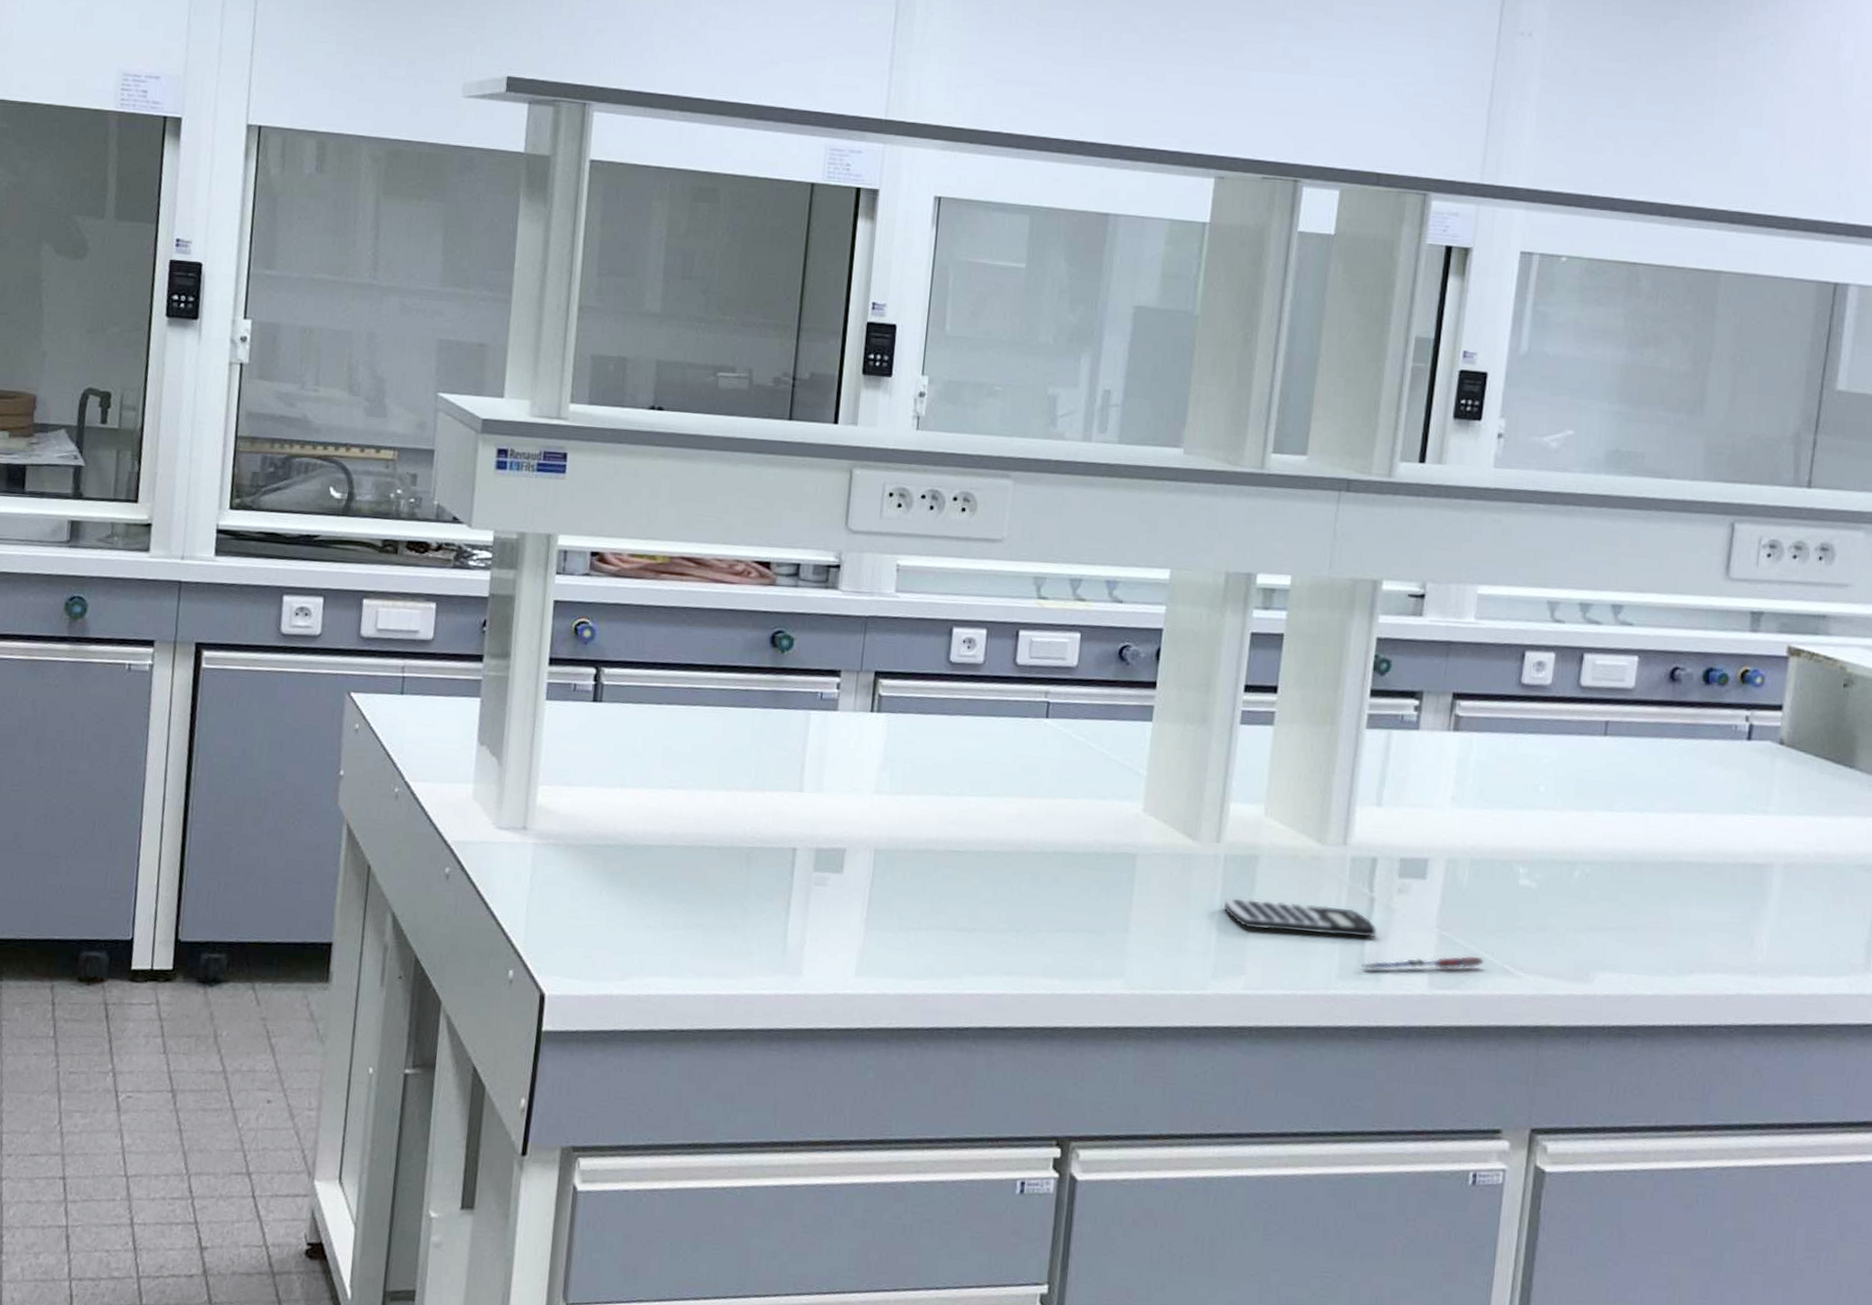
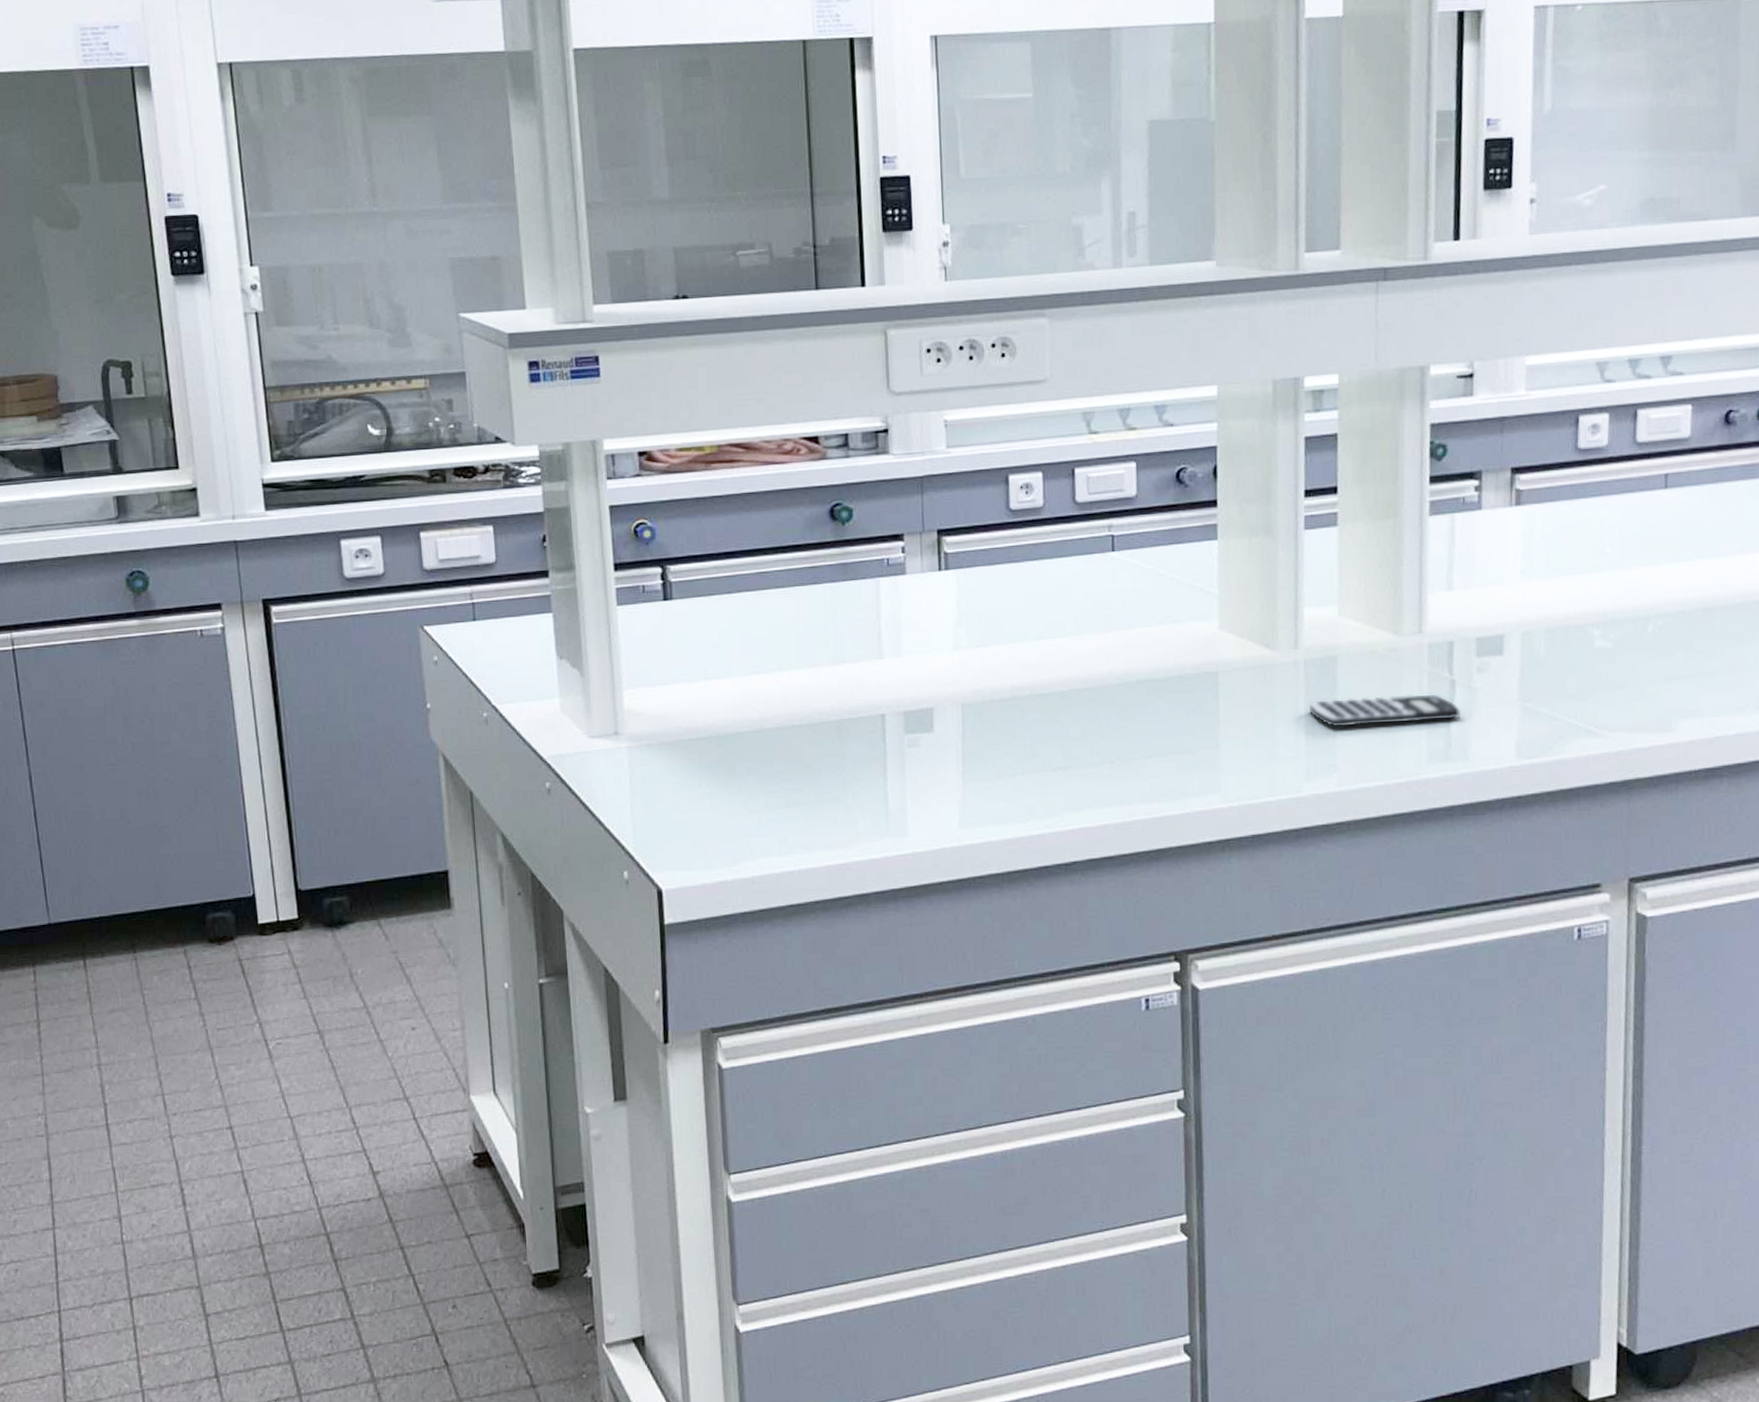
pen: present [1361,955,1485,971] -> none [1449,722,1569,751]

